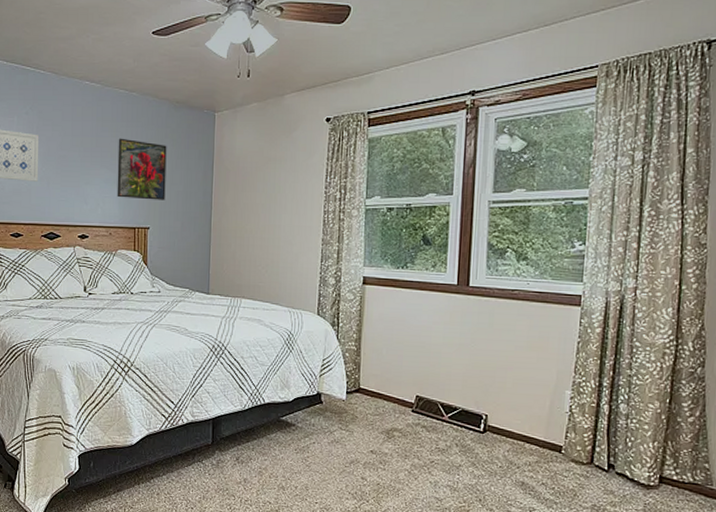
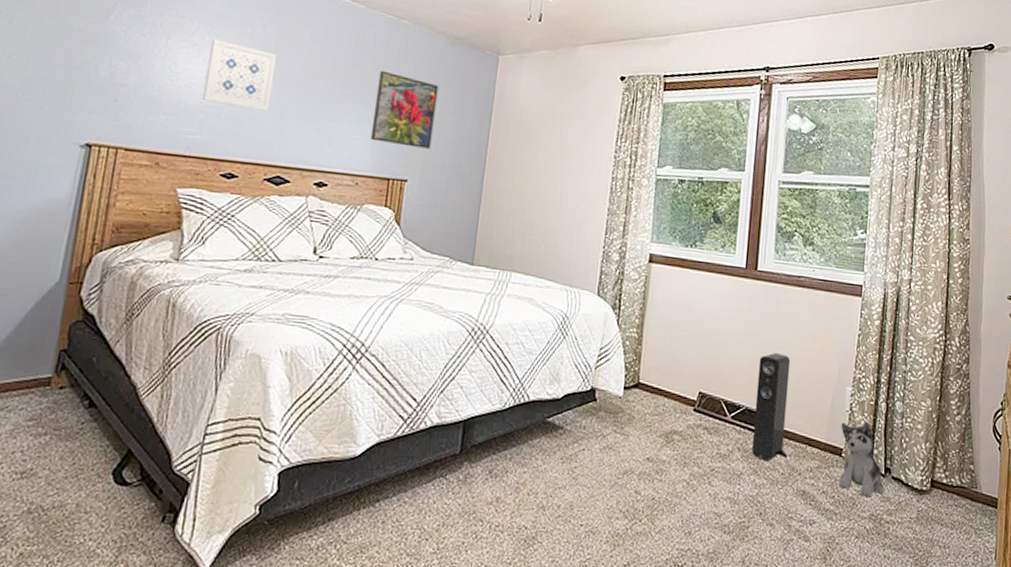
speaker: none [469,360,506,456] -> present [751,352,791,462]
plush toy: none [559,421,608,490] -> present [839,421,884,497]

